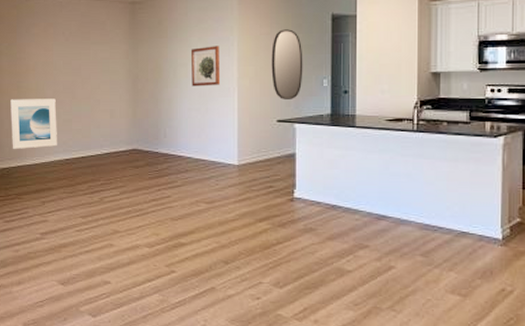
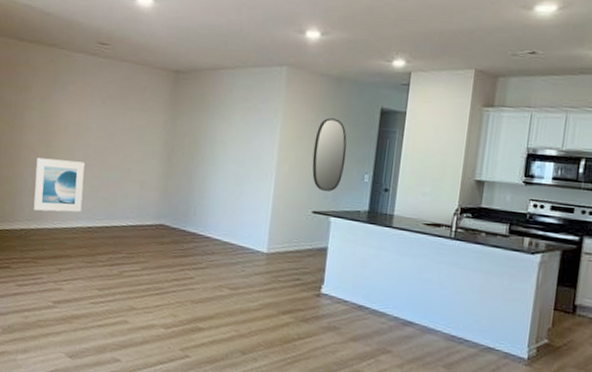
wall art: present [190,46,221,87] -> none [228,126,262,168]

